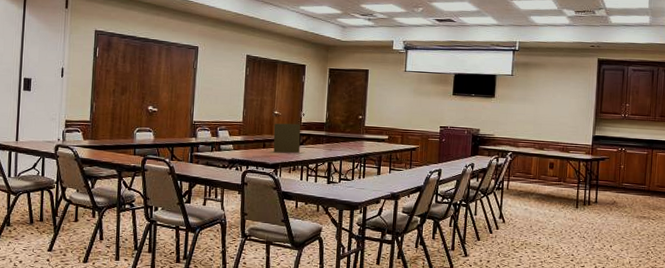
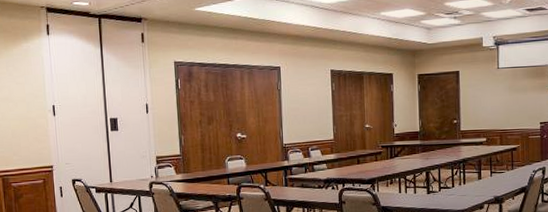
binder: present [273,123,301,154] -> none [366,135,396,168]

